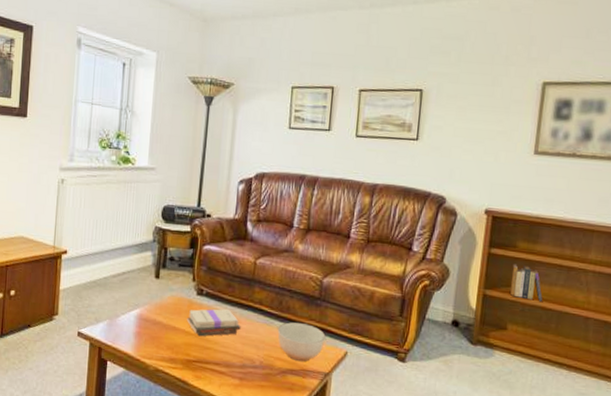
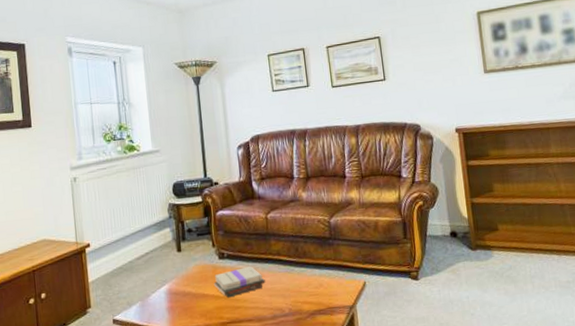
bowl: present [277,322,326,362] -> none [299,263,344,301]
books: present [509,263,543,302] -> none [489,169,522,200]

